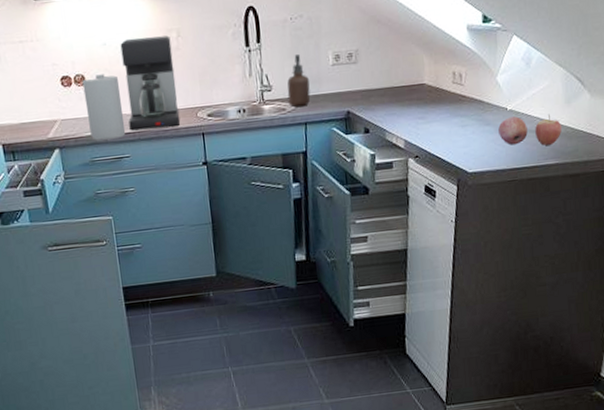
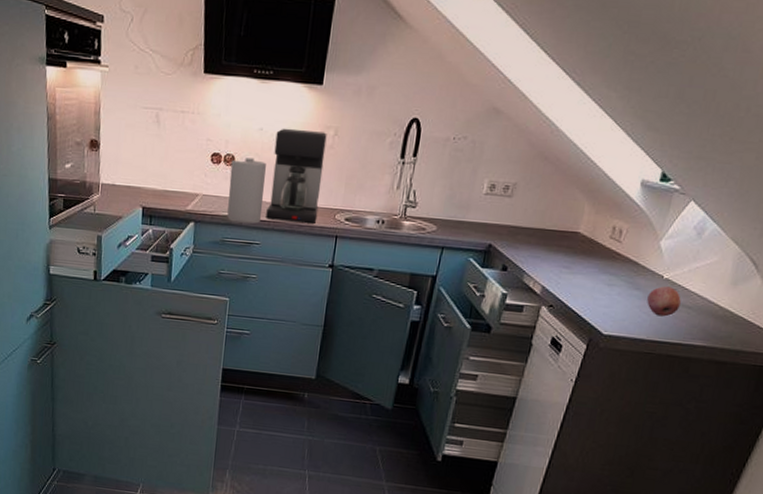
soap dispenser: present [287,54,311,107] -> none [430,176,458,230]
fruit: present [535,114,563,146] -> none [687,292,721,326]

